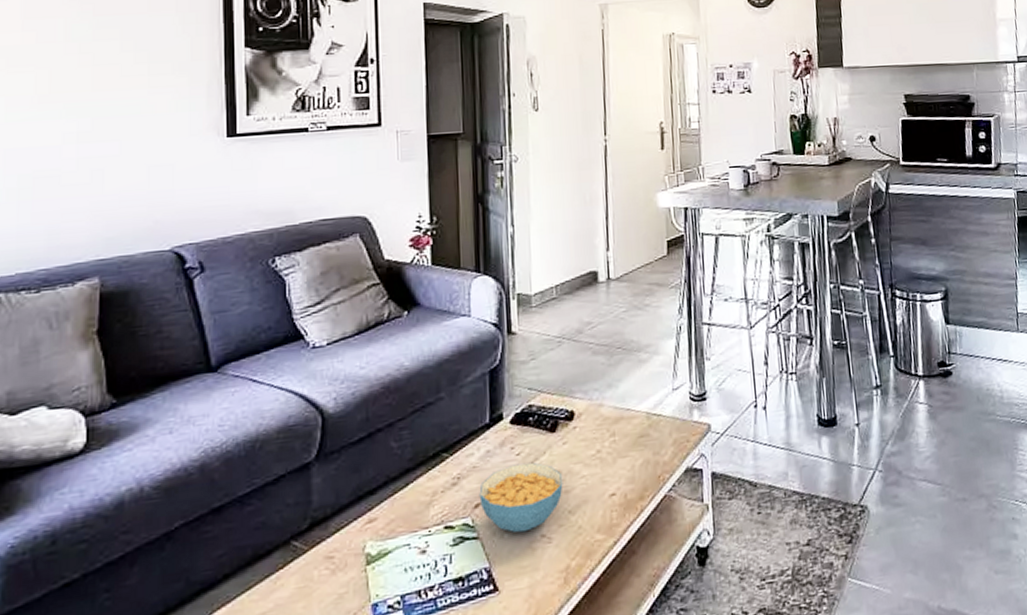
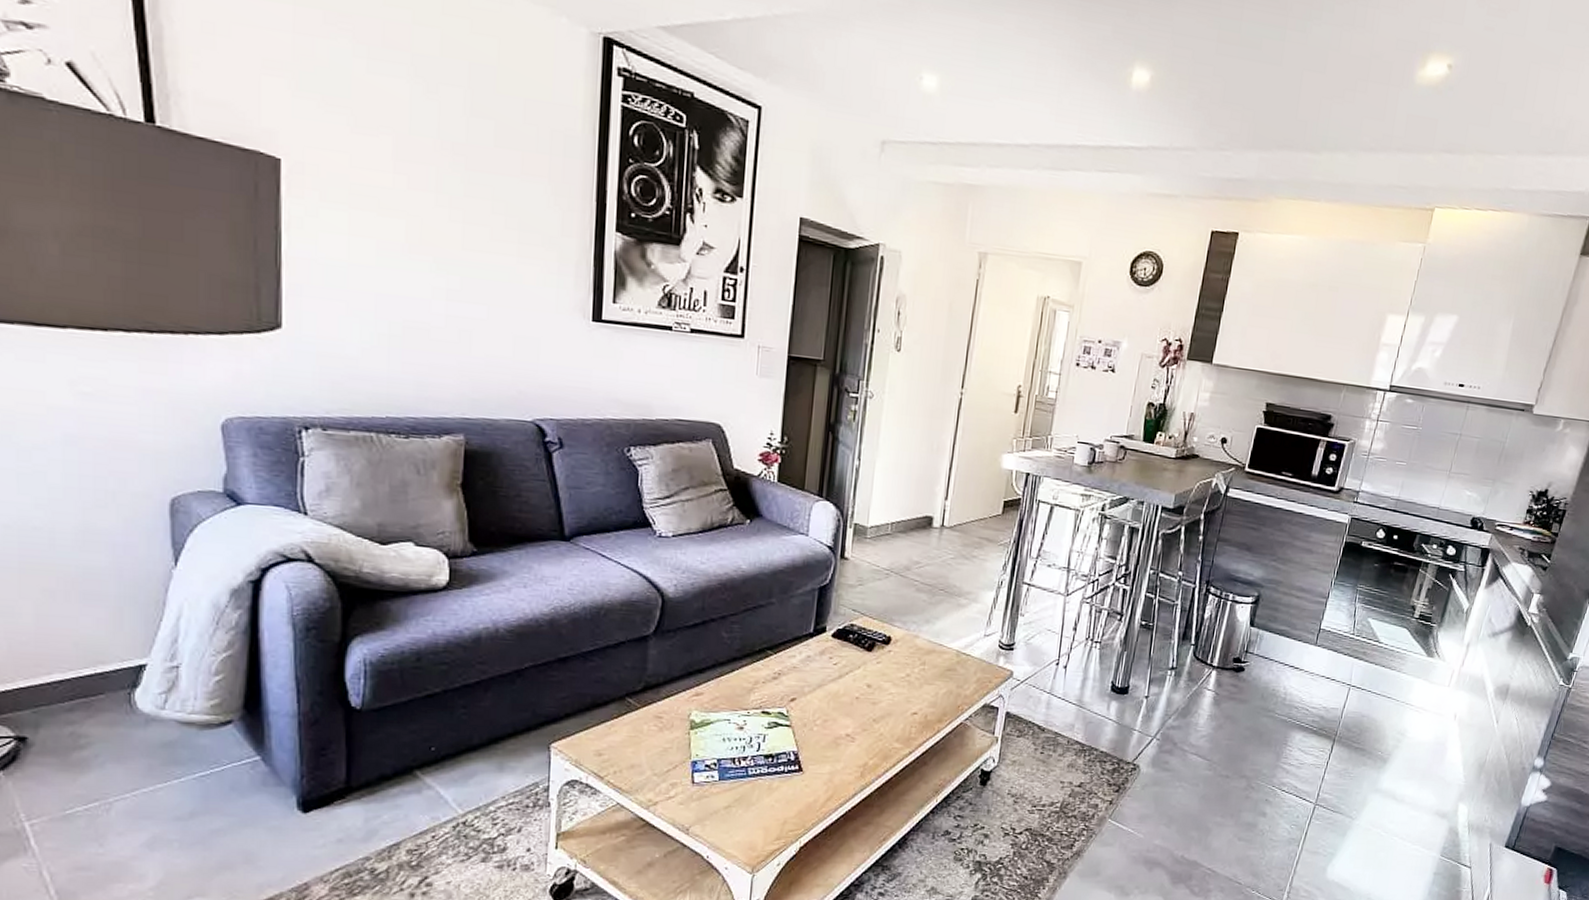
cereal bowl: present [479,462,563,533] -> none [795,672,873,729]

